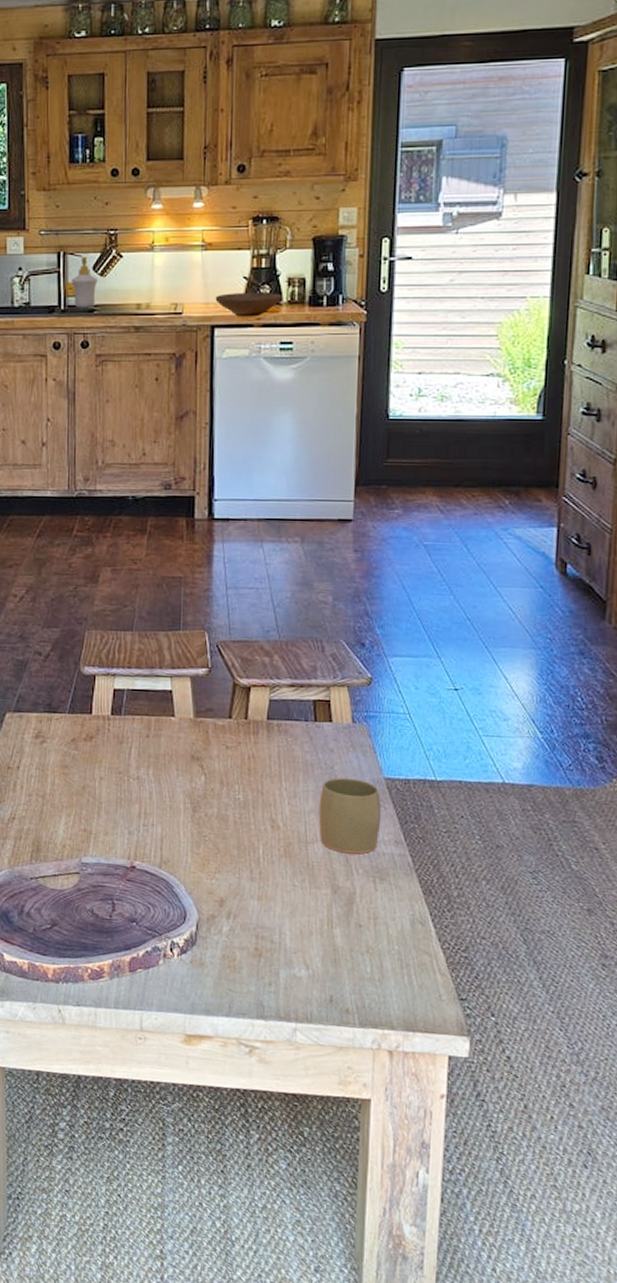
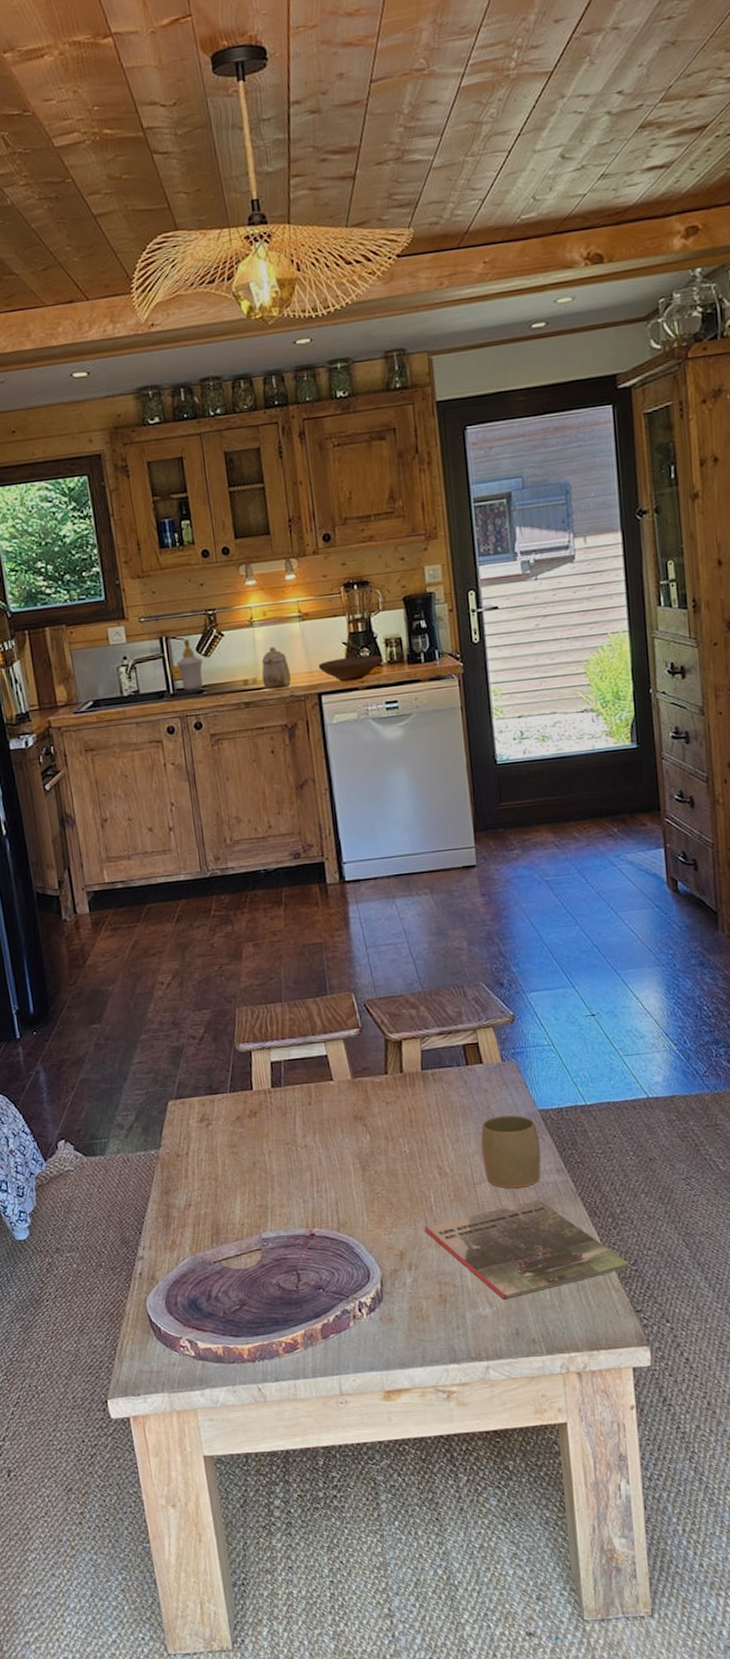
teapot: none [155,273,185,317] -> present [261,646,291,690]
magazine: none [248,869,461,964] -> present [424,1200,630,1300]

